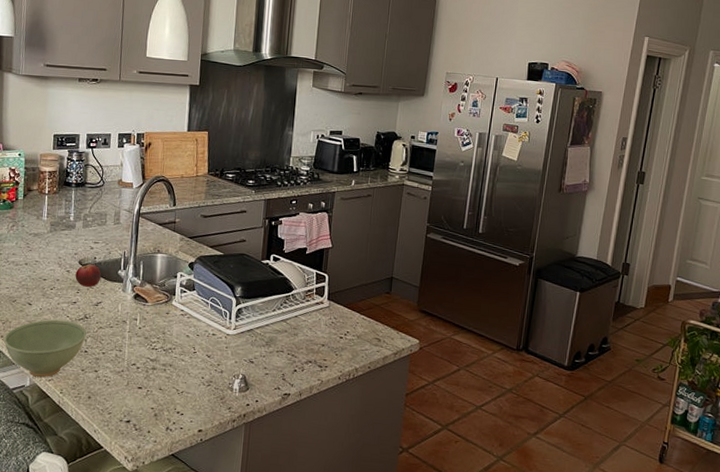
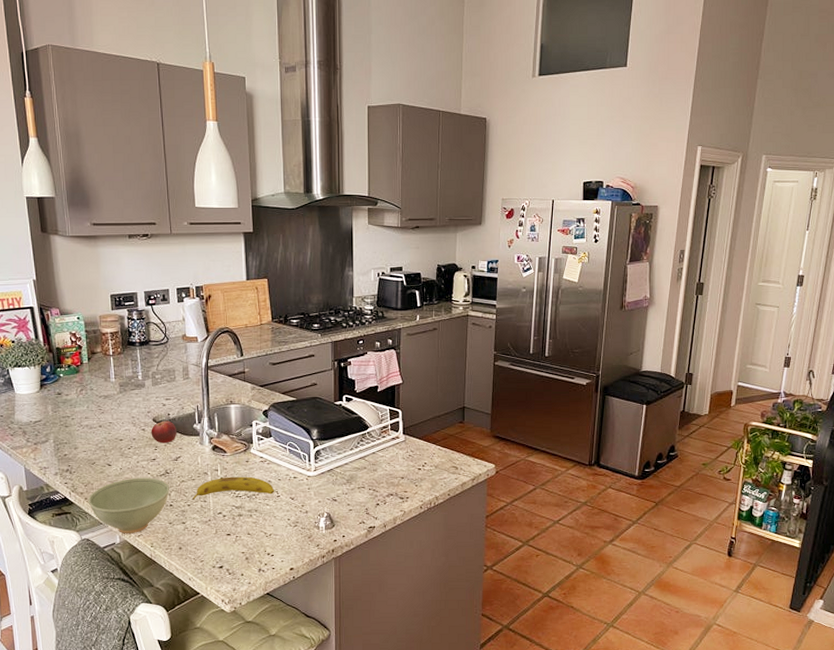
fruit: none [108,327,192,350] -> present [192,476,275,500]

